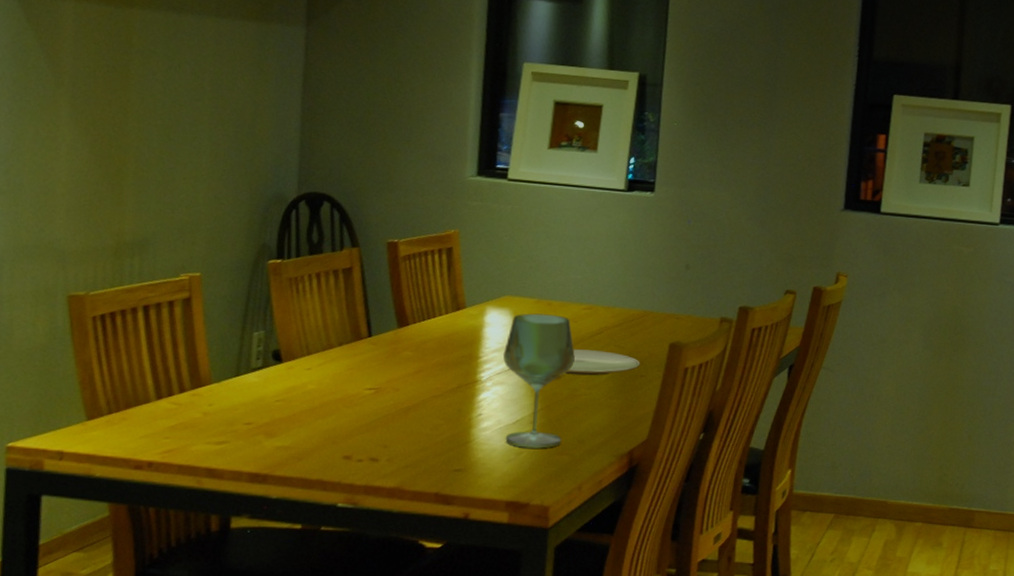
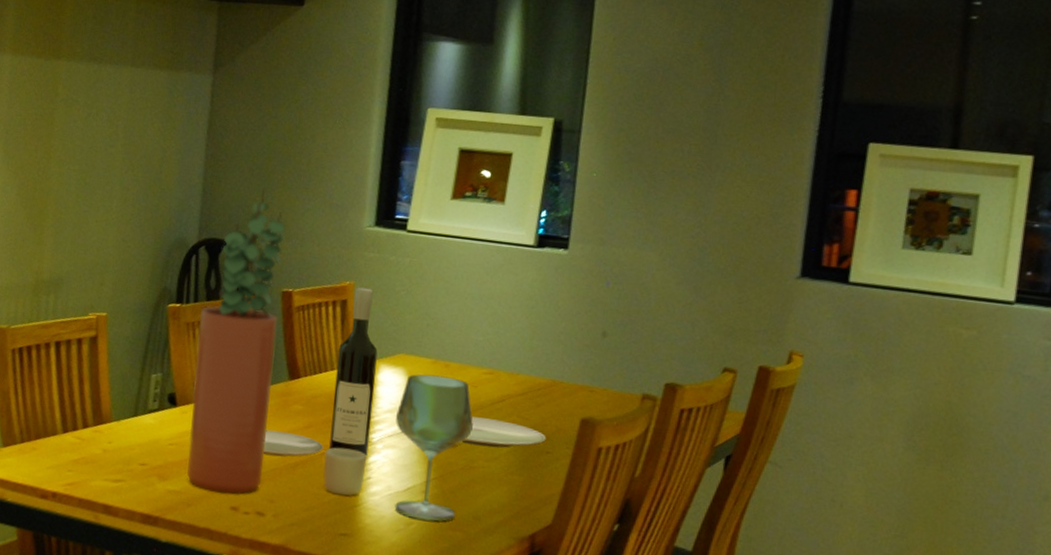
vase: none [296,140,389,444] -> present [187,187,286,494]
plate: none [375,377,435,403] -> present [263,430,324,457]
cup: none [435,389,478,434] -> present [323,448,367,496]
bottle: none [440,235,484,395] -> present [329,287,378,457]

